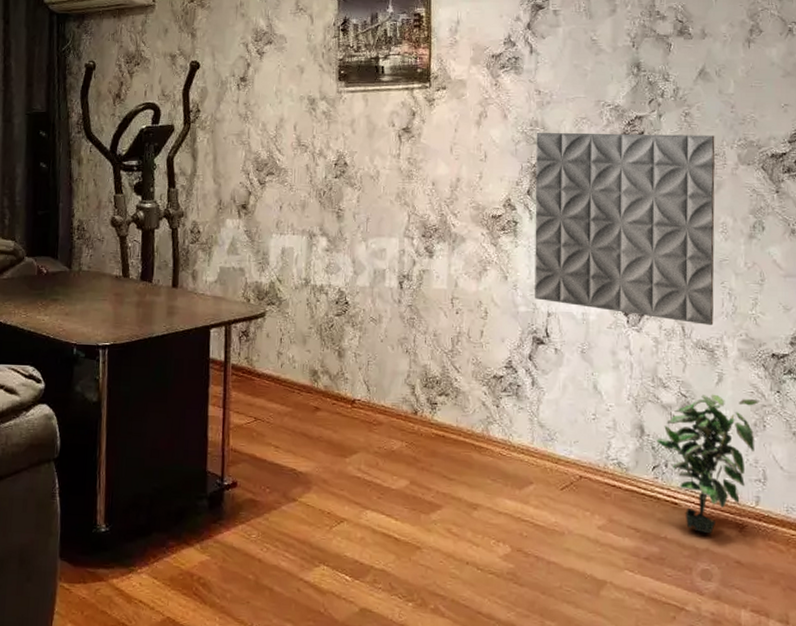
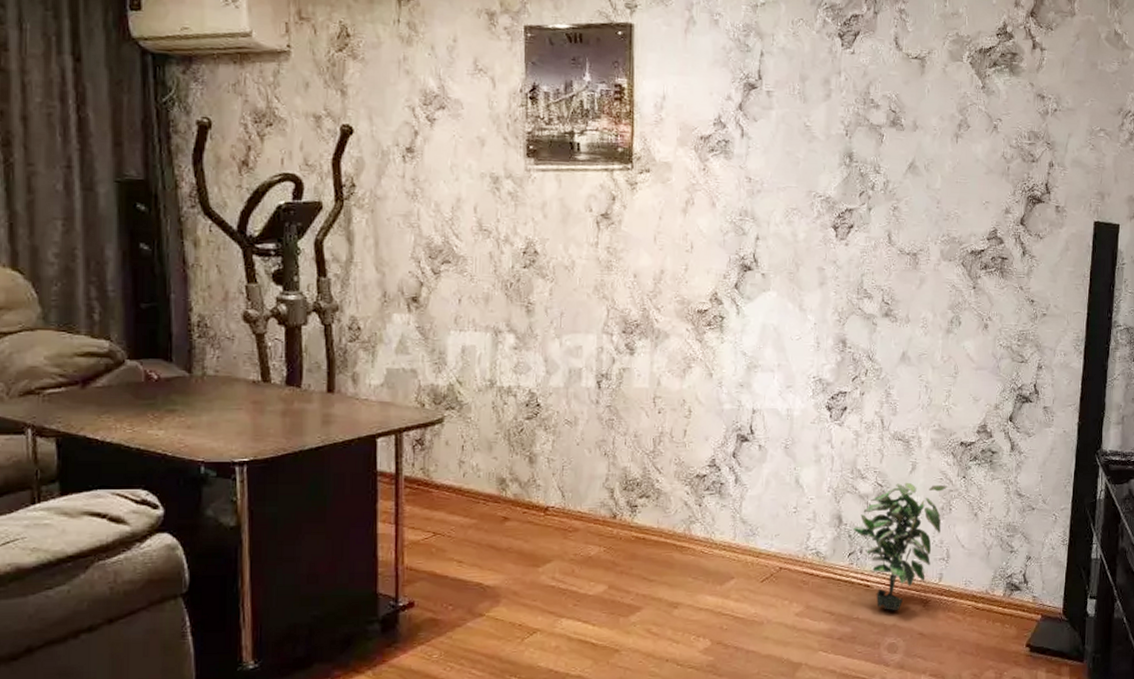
decorative wall panel: present [535,132,715,325] -> none [740,223,921,417]

